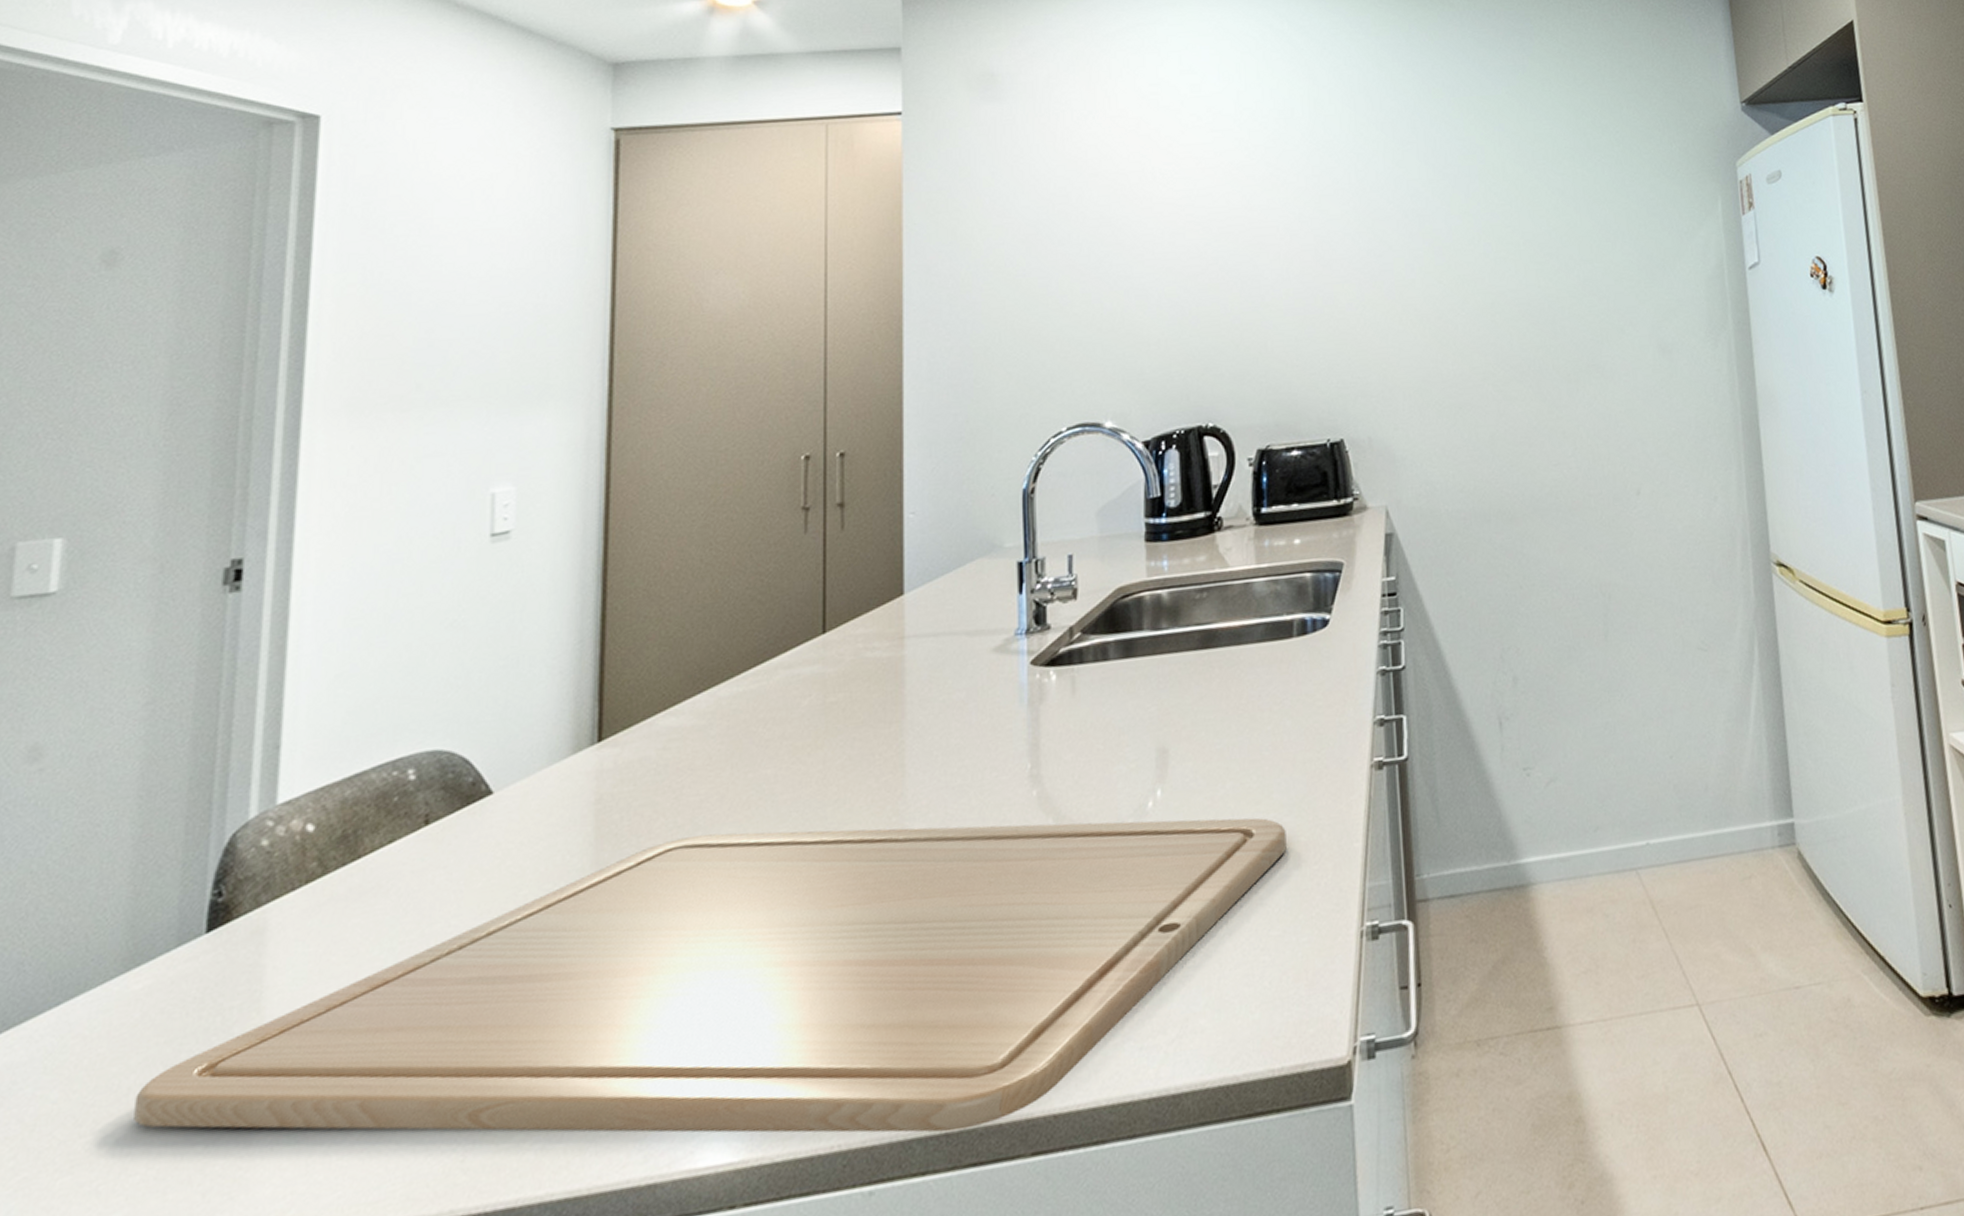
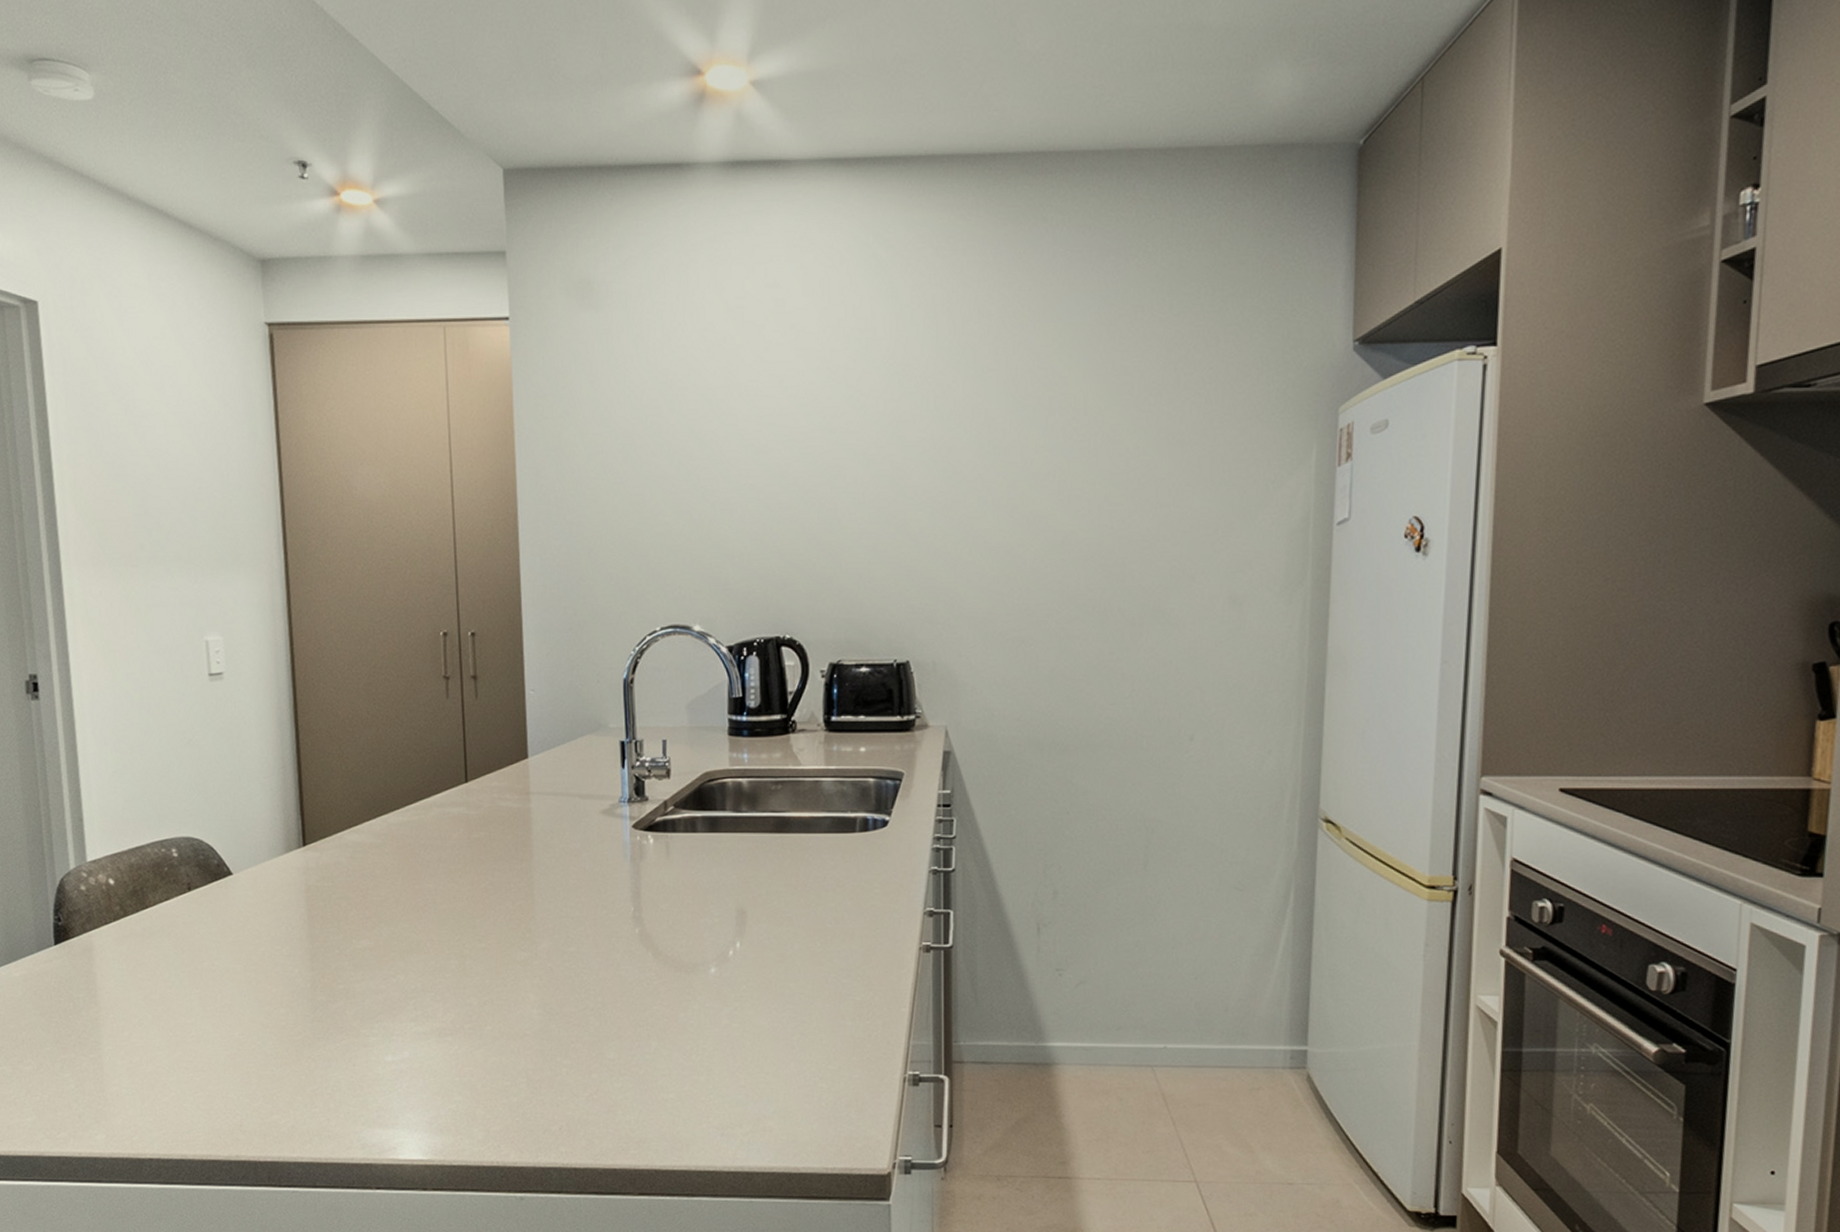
chopping board: present [134,817,1287,1133] -> none [28,927,844,1168]

